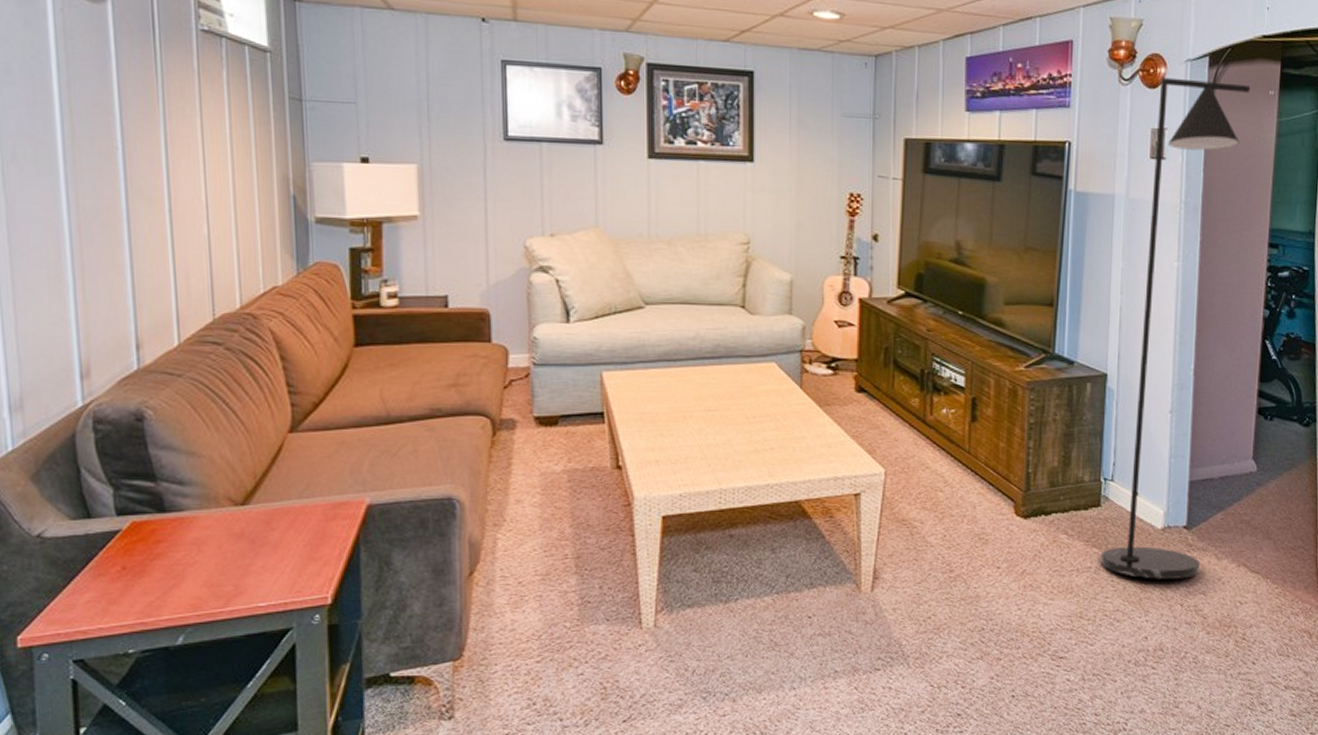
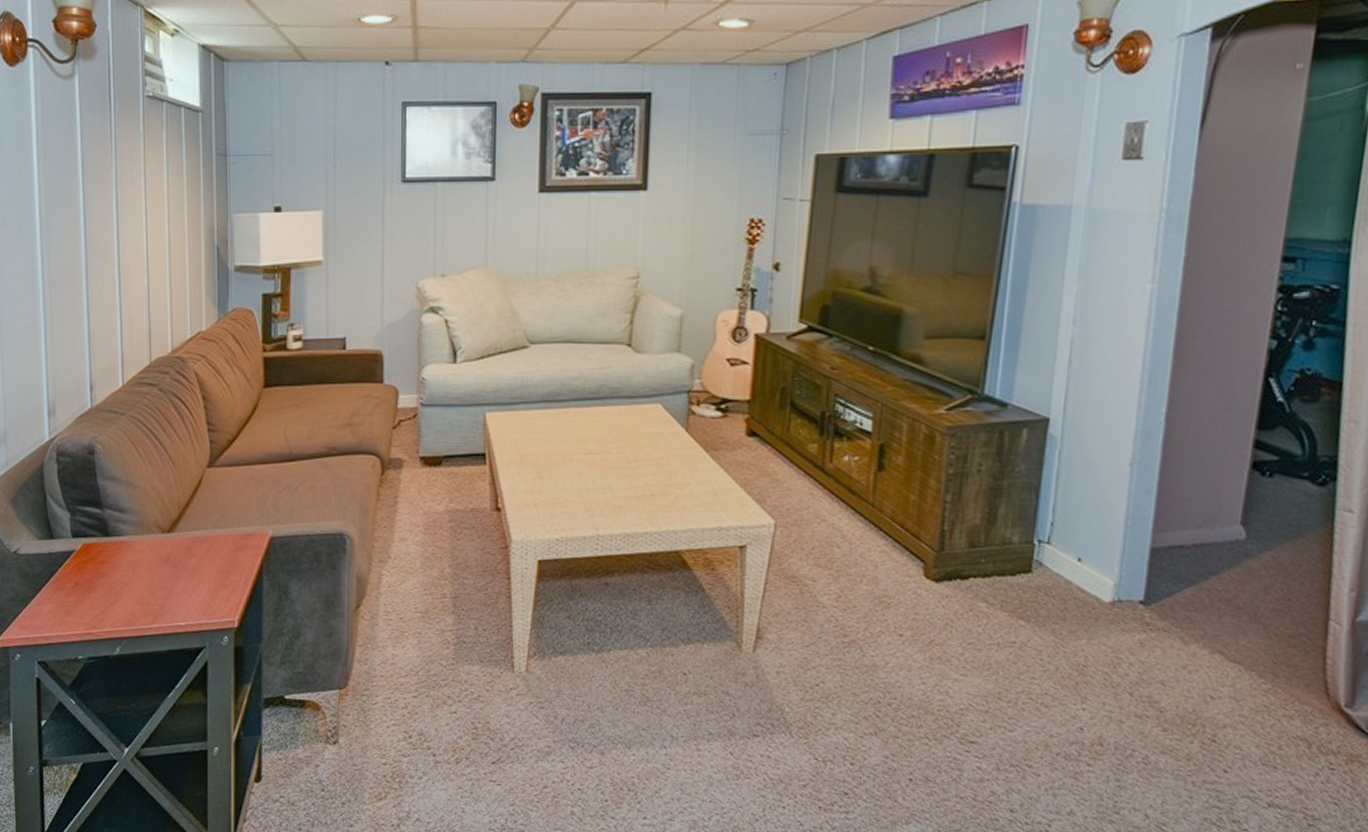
floor lamp: present [1100,77,1251,579] -> none [1027,58,1270,663]

